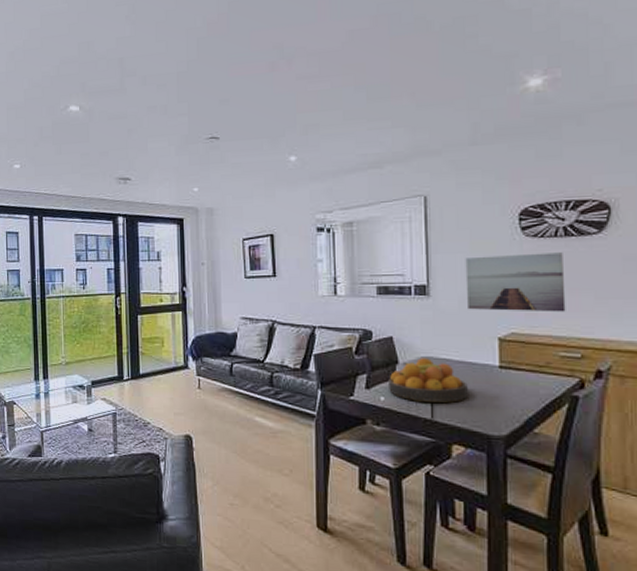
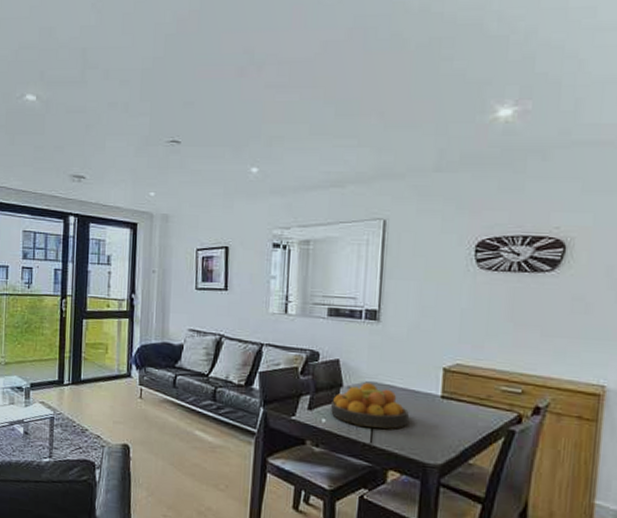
wall art: present [465,252,566,312] -> none [416,285,515,347]

